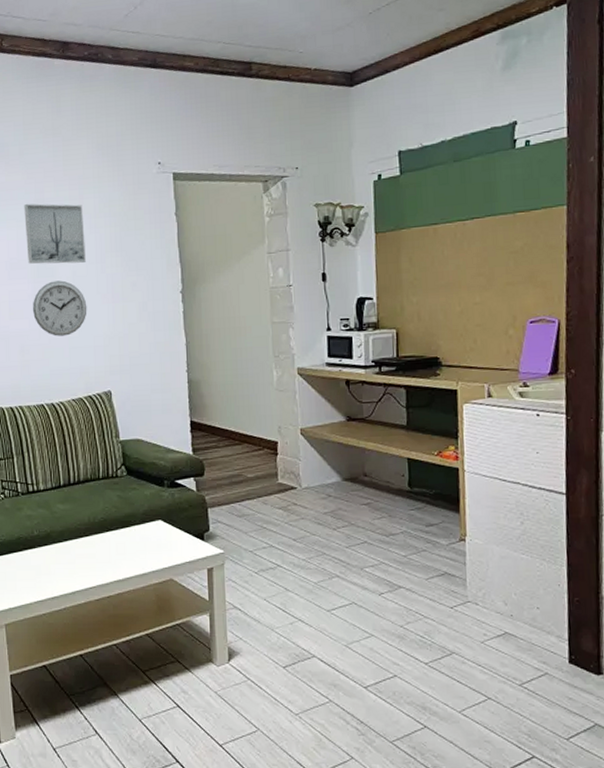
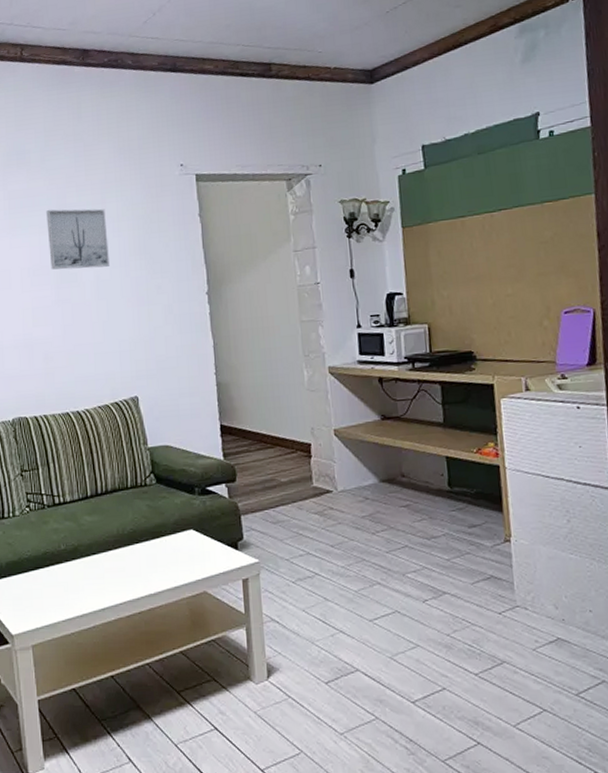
wall clock: present [33,280,87,336] -> none [56,285,112,342]

